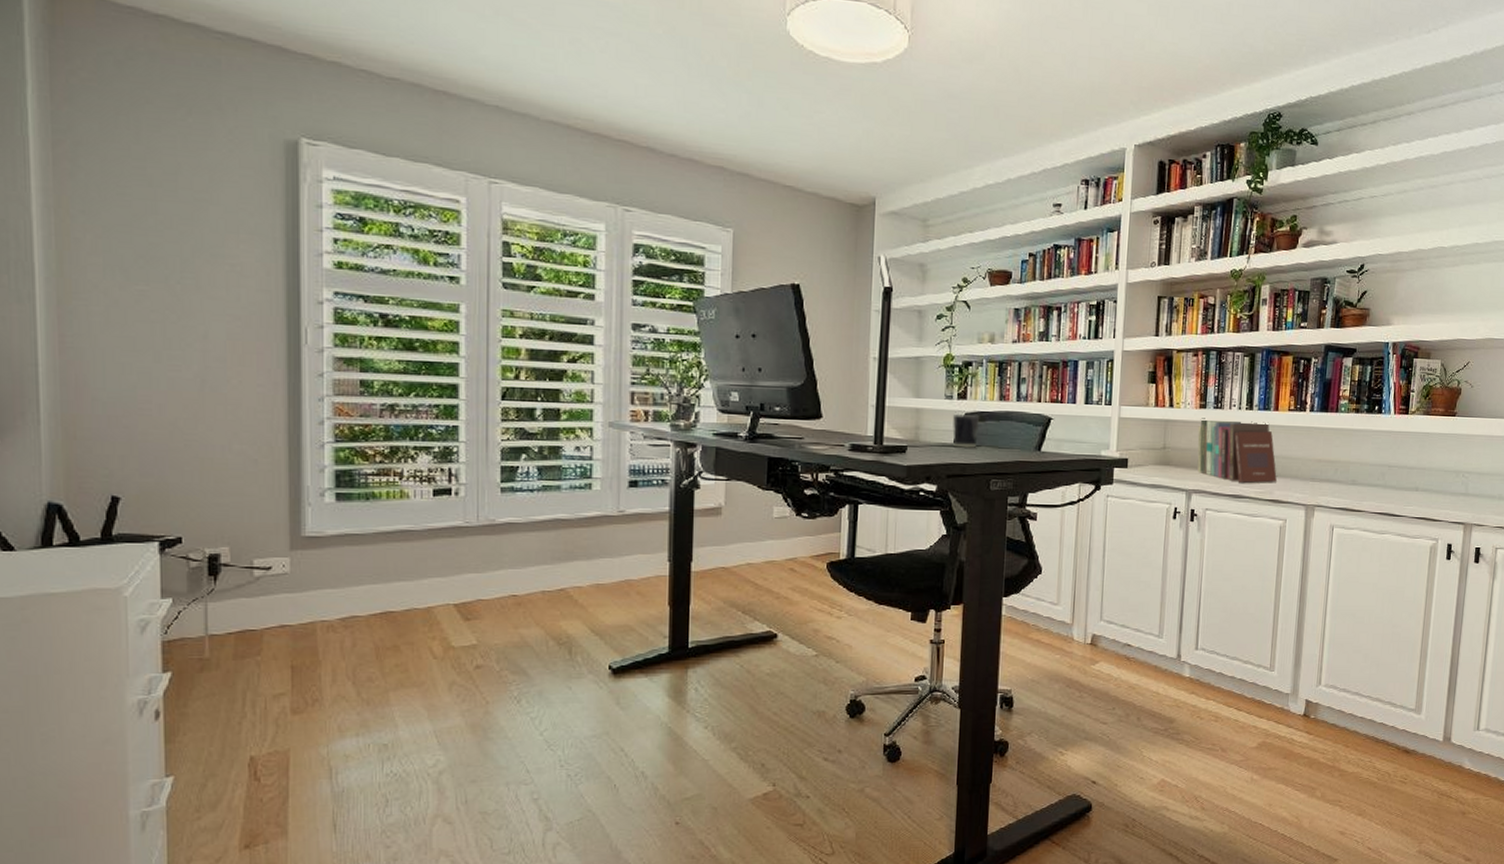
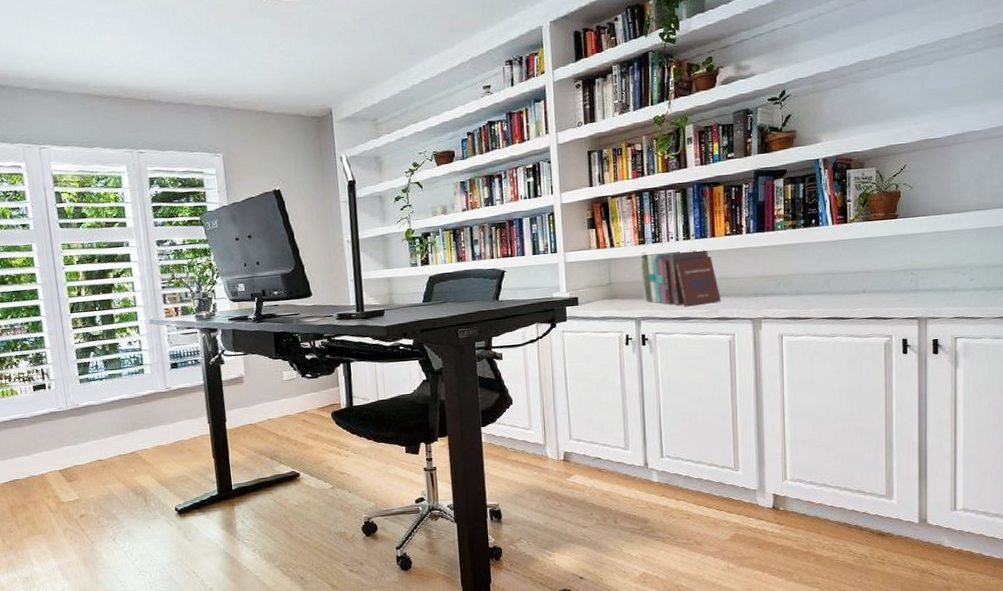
mug: present [952,414,980,448] -> none [418,277,443,306]

